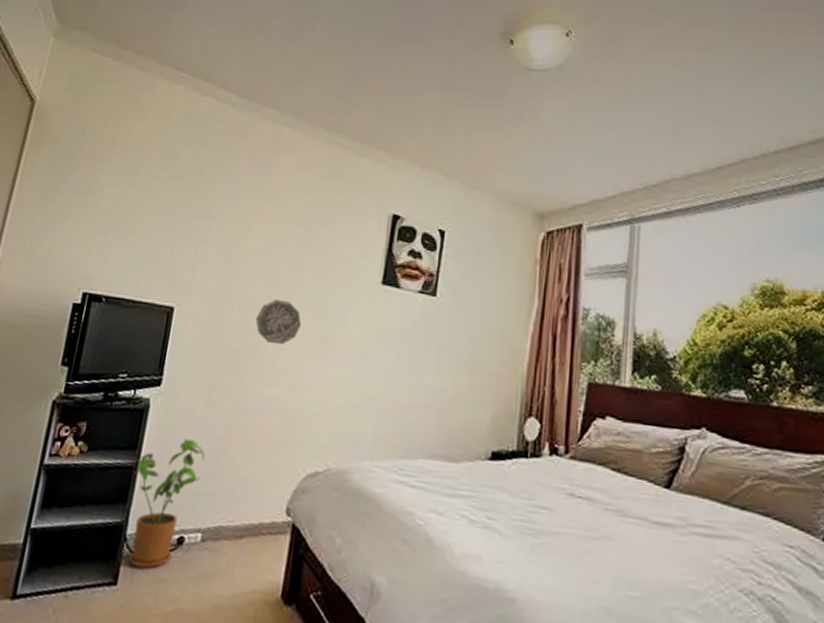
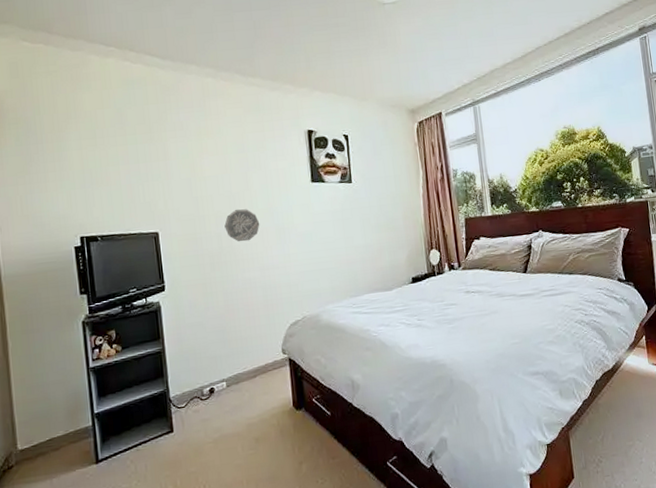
house plant: present [128,438,205,569] -> none [163,322,215,417]

